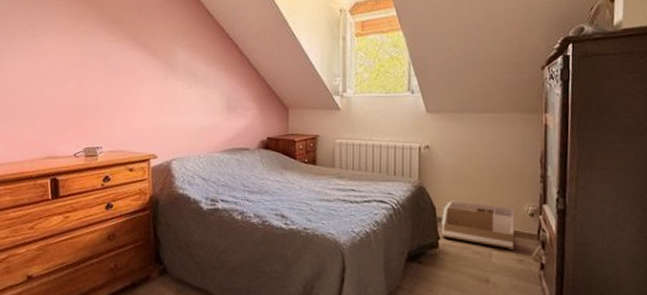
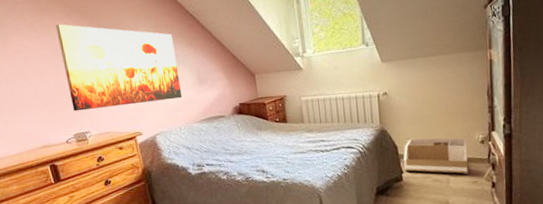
wall art: none [88,31,208,124] -> present [56,24,182,112]

